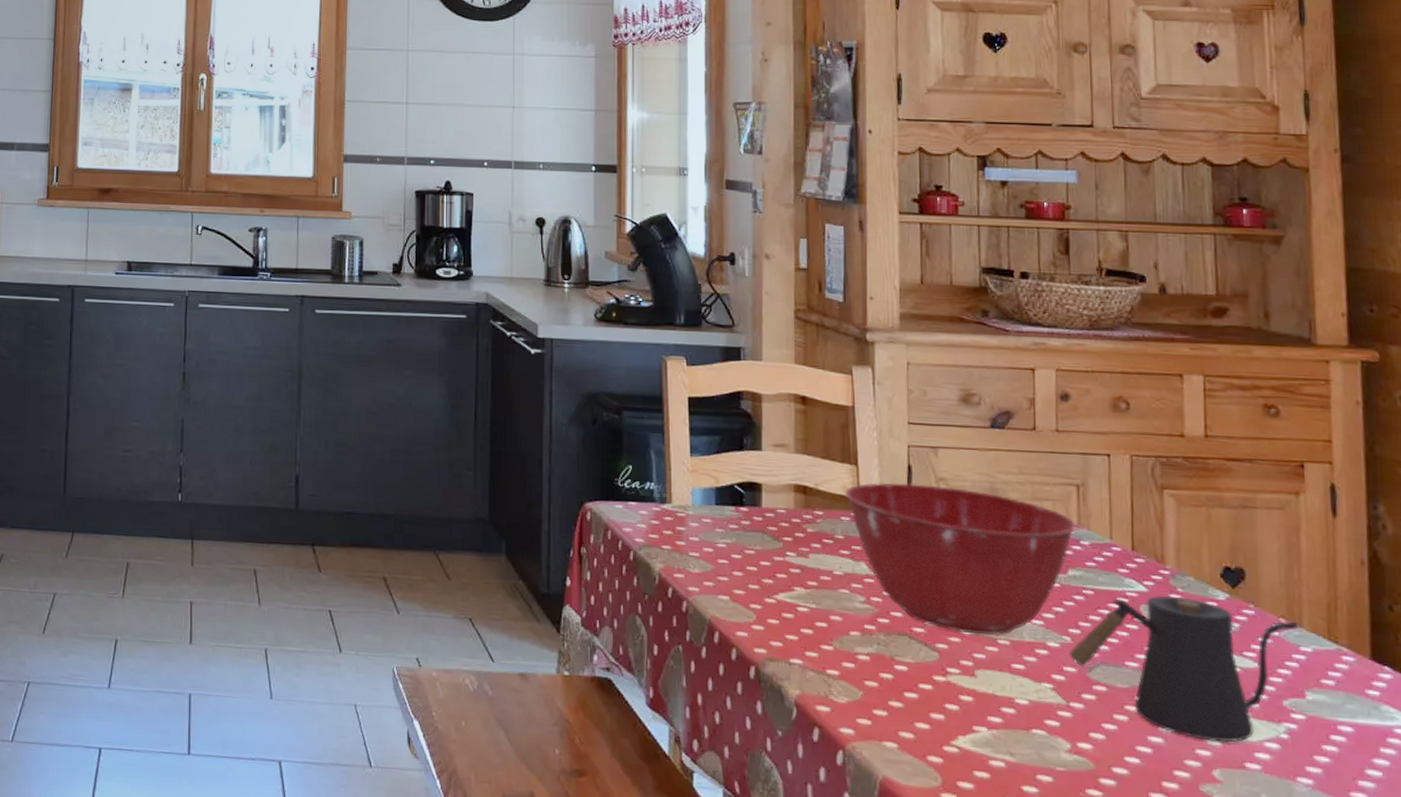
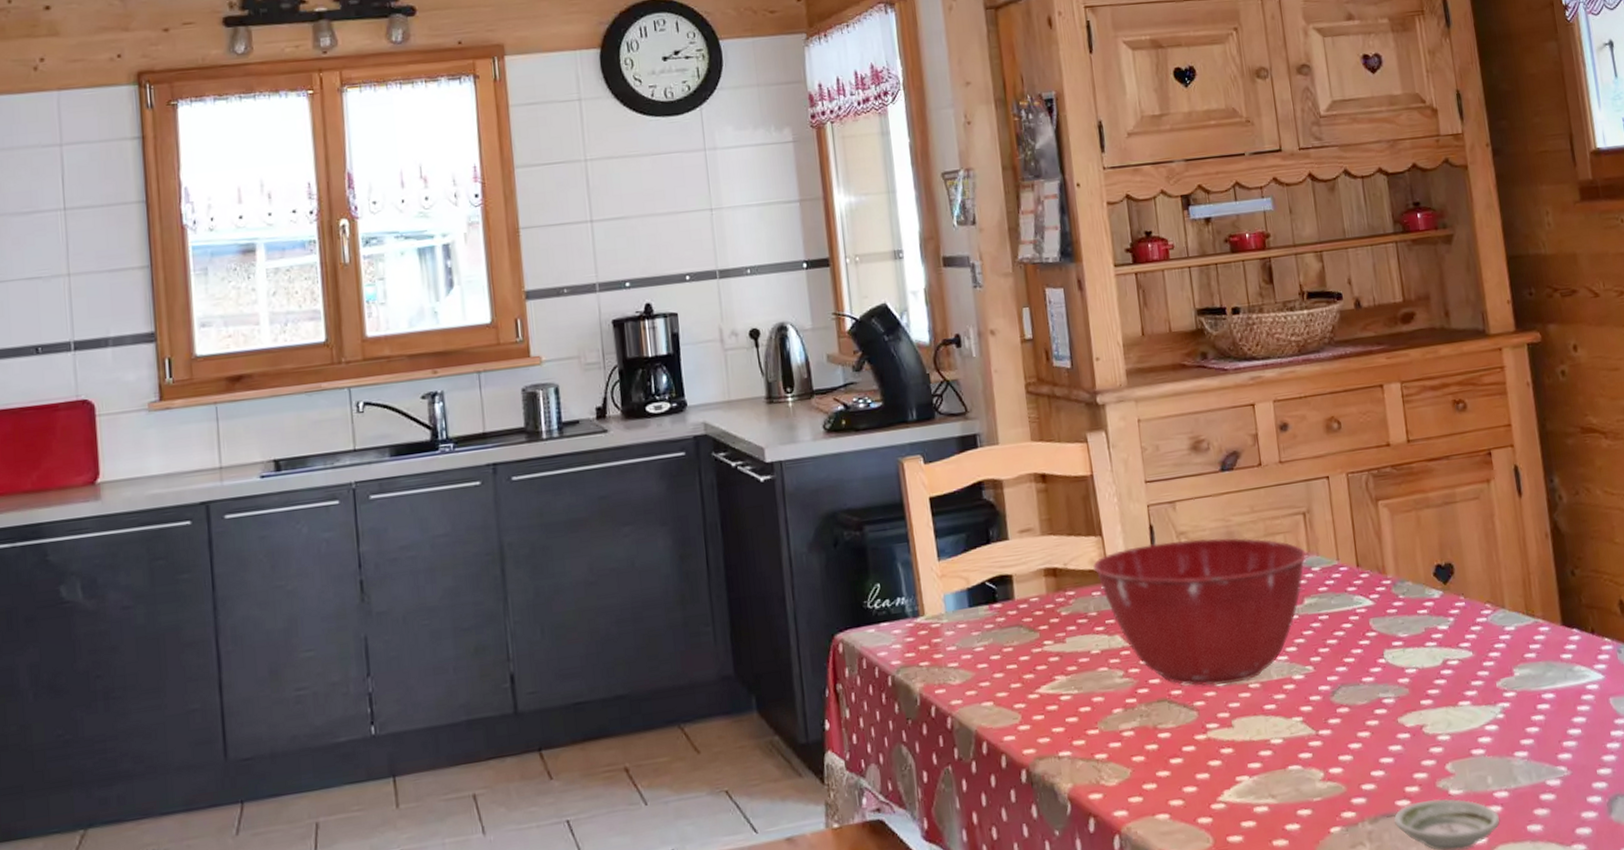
kettle: present [1068,596,1302,743] -> none [1312,602,1505,738]

